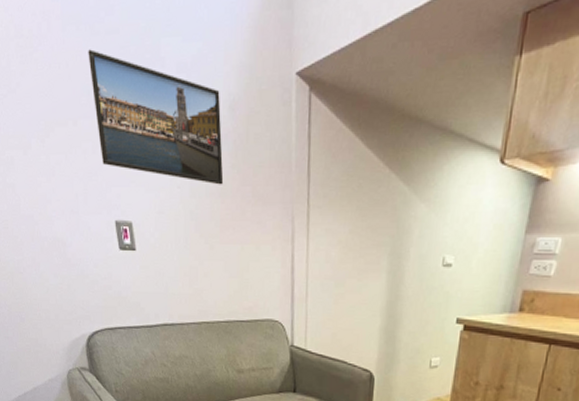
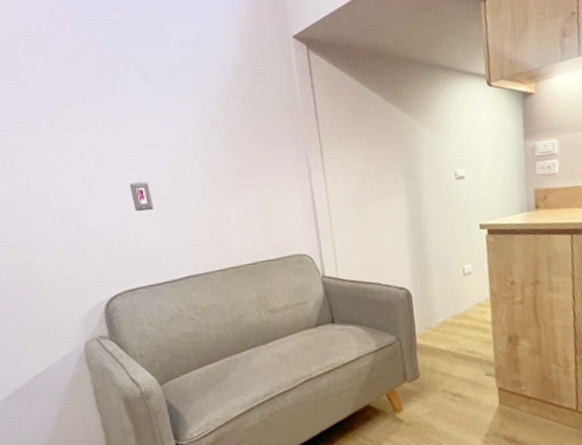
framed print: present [88,49,224,185] -> none [95,39,236,138]

